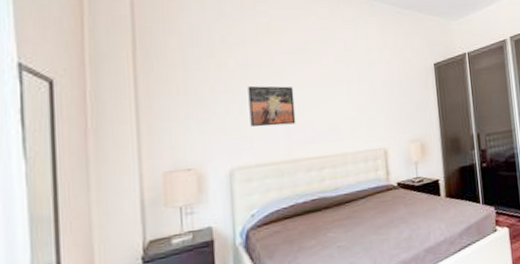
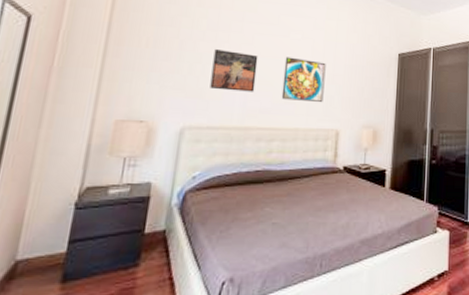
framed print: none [320,83,366,127] -> present [281,56,326,102]

